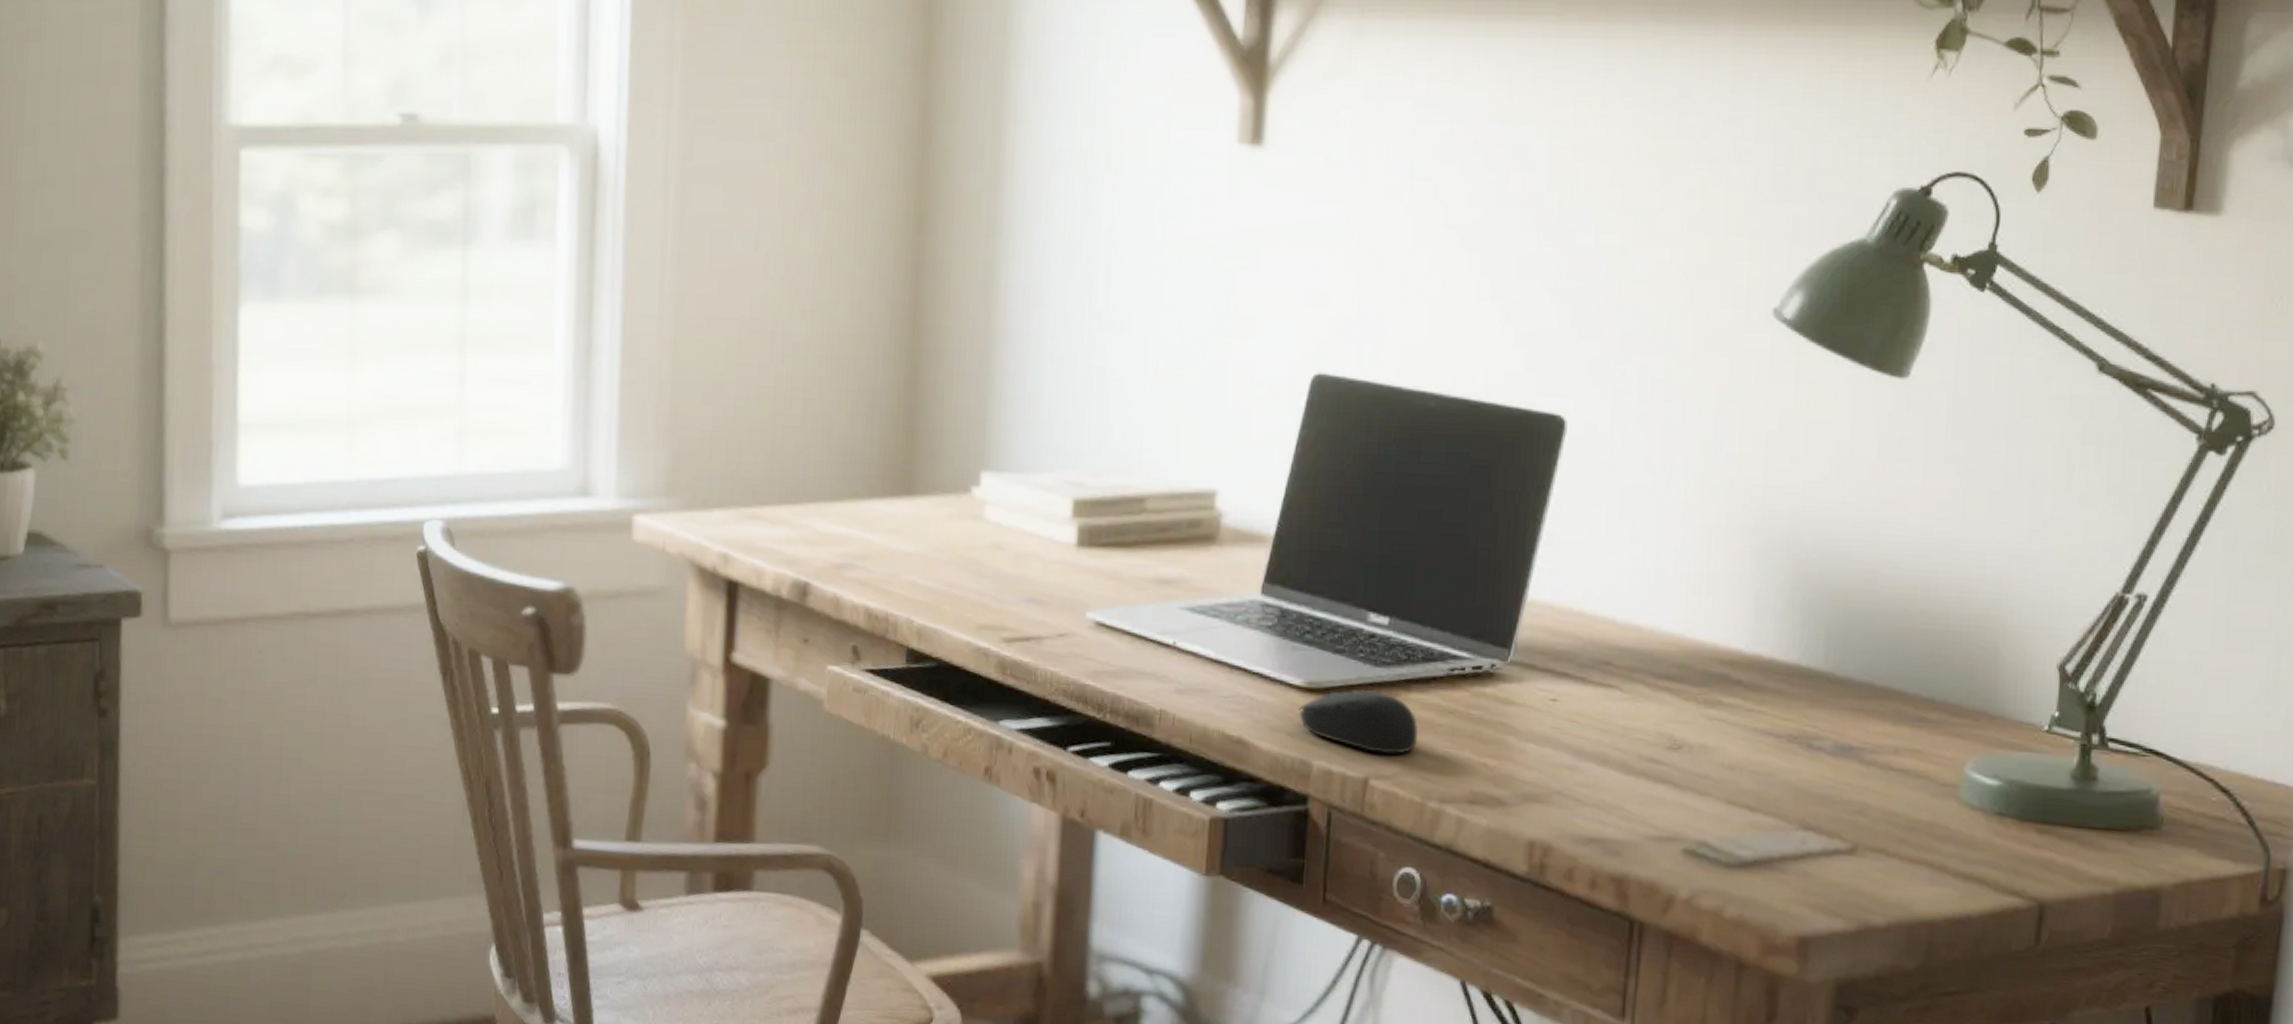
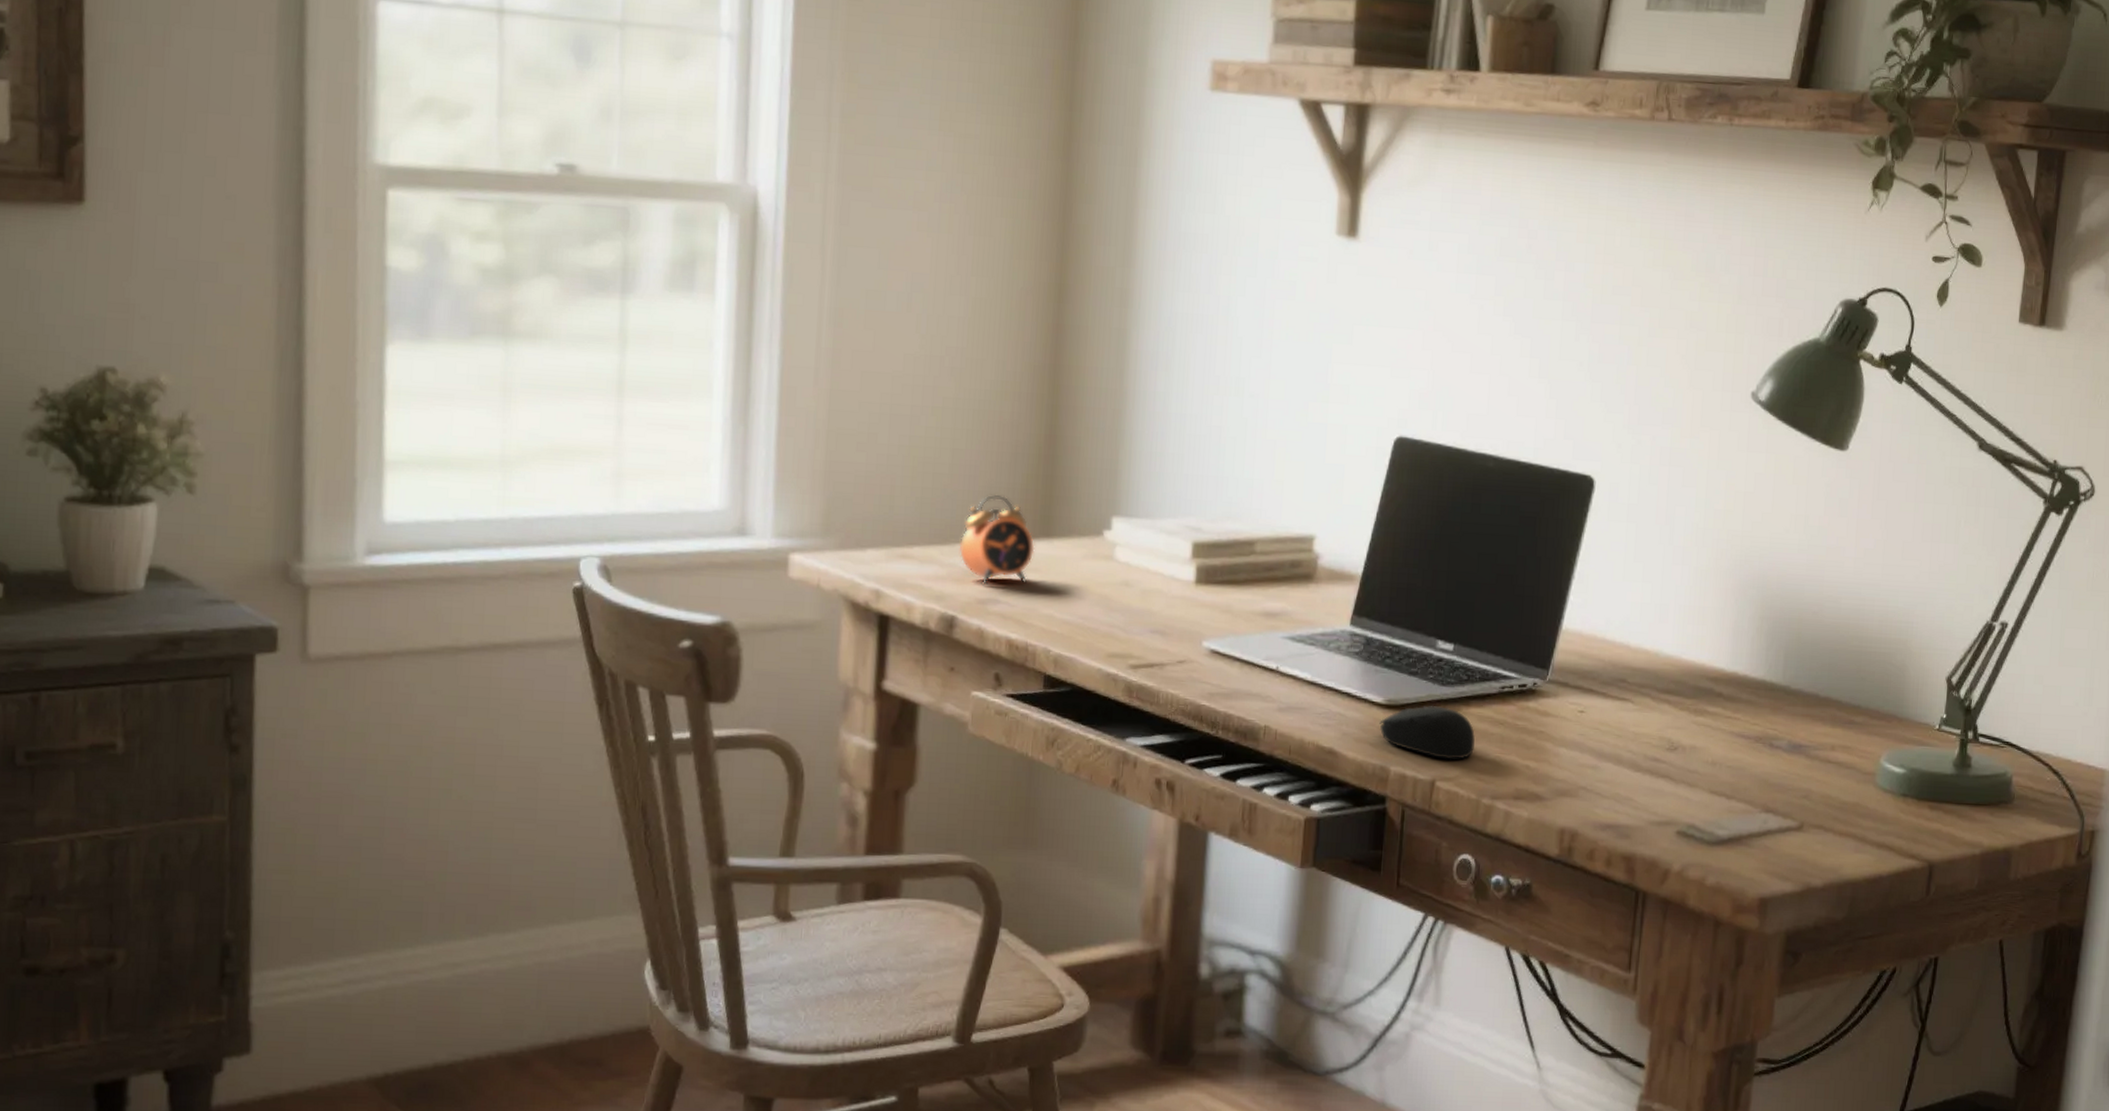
alarm clock: none [812,449,895,548] -> present [959,495,1035,585]

